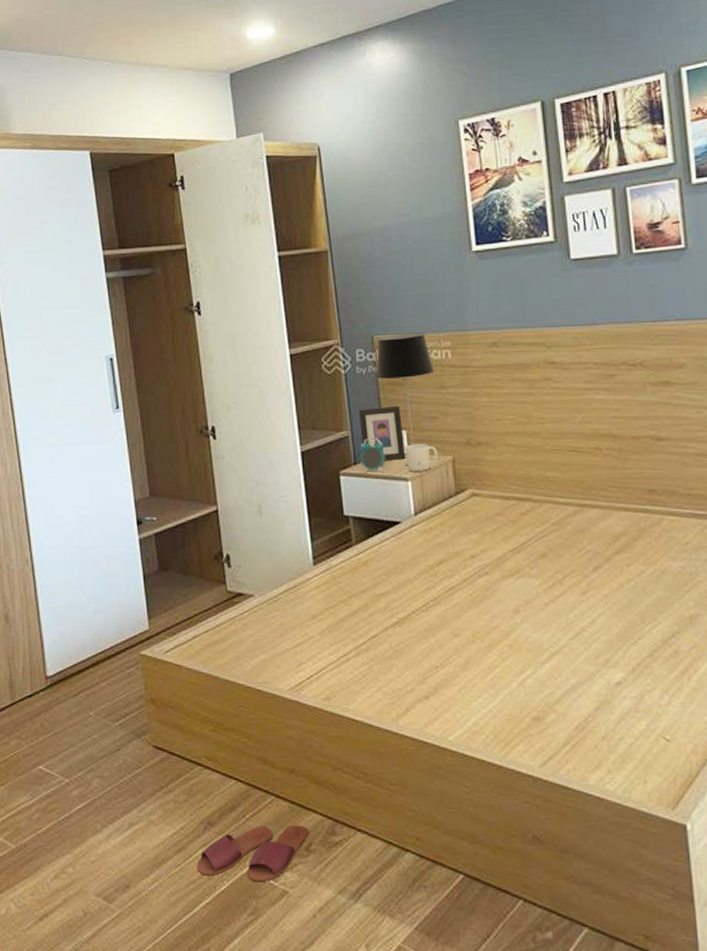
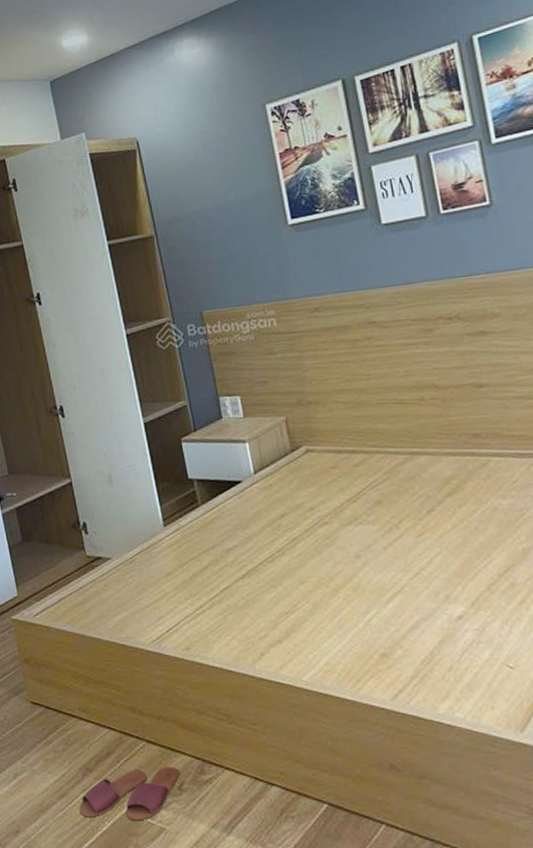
picture frame: present [358,405,406,460] -> none [194,373,242,425]
alarm clock: present [360,438,386,474] -> none [198,405,224,439]
table lamp: present [376,333,434,466] -> none [206,305,261,429]
mug: present [404,444,439,473] -> none [239,407,272,434]

